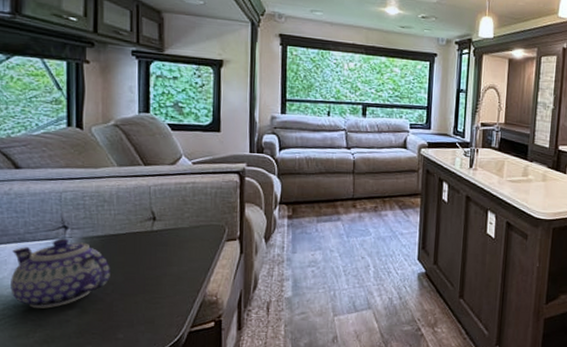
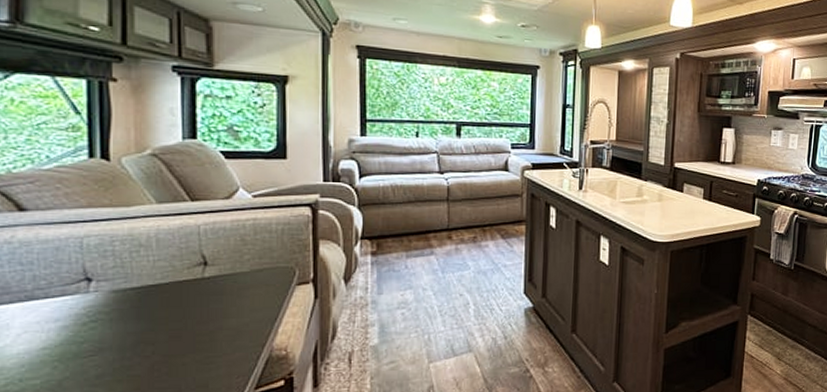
teapot: present [11,238,110,309] -> none [15,292,149,380]

